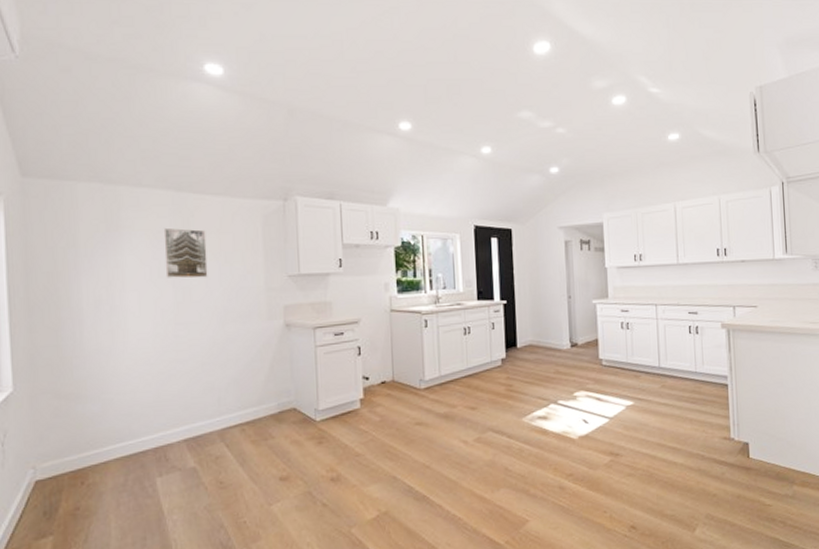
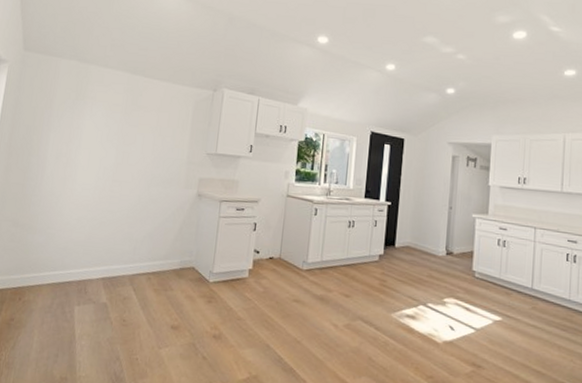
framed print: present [163,227,208,279] -> none [112,101,149,146]

